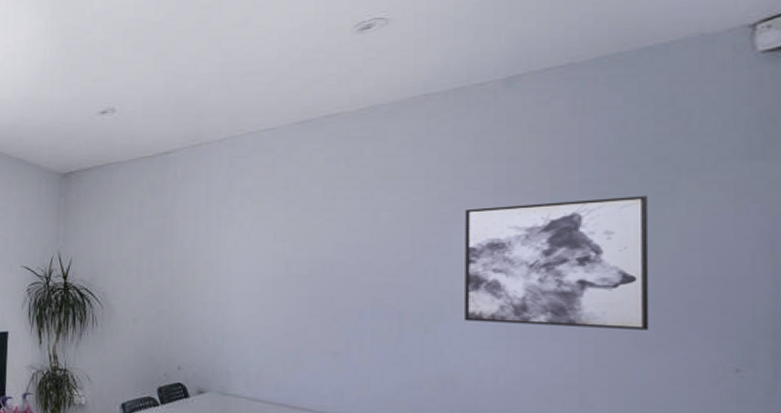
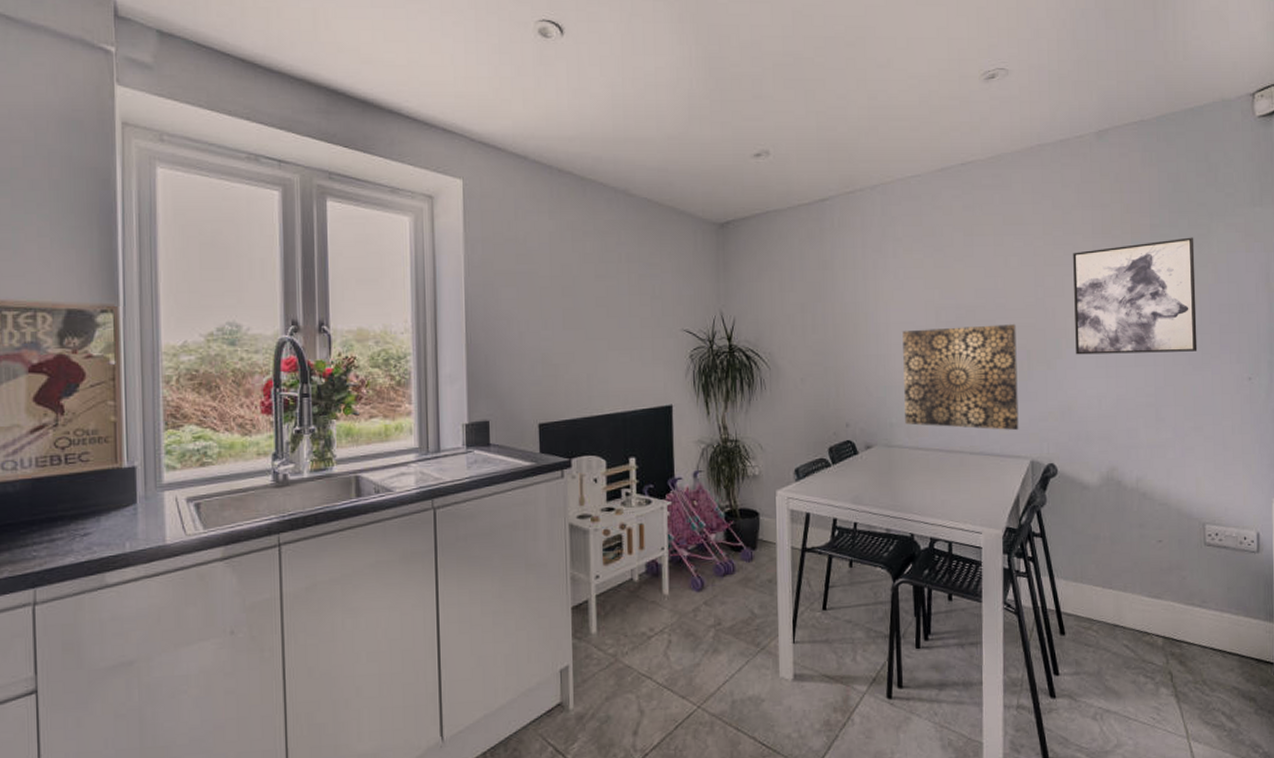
wall art: none [244,281,385,396] -> present [902,324,1019,431]

